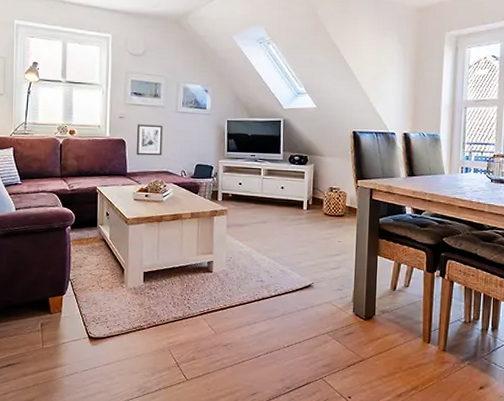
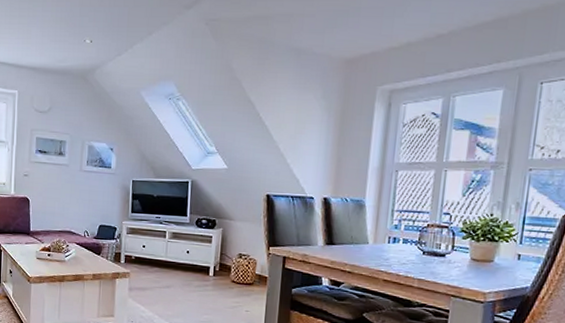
wall art: present [136,124,163,156] -> none [39,182,67,215]

